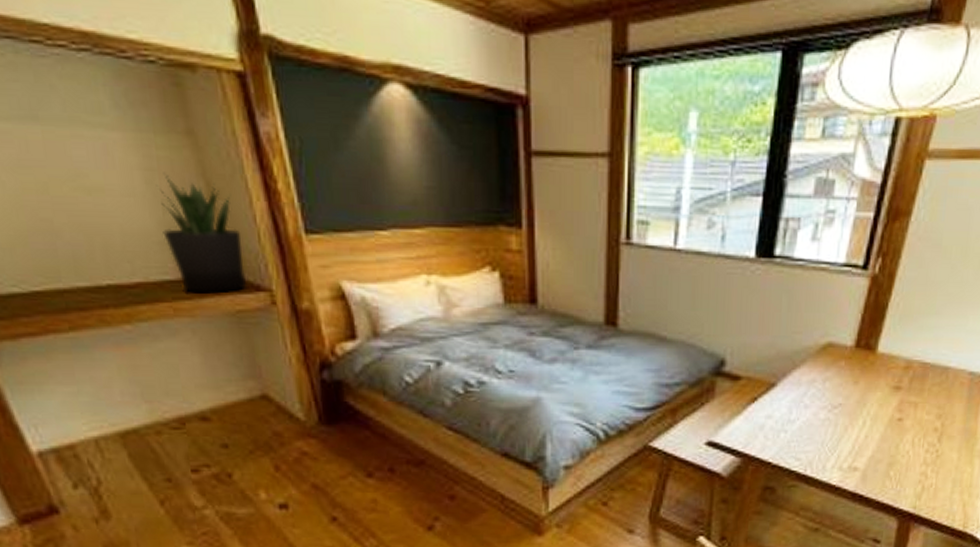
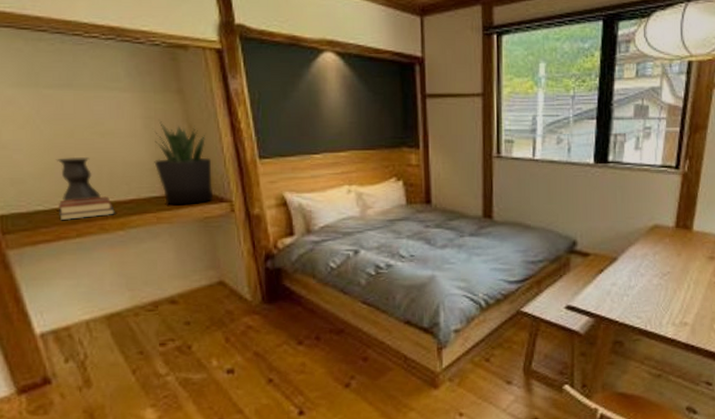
vase: none [28,222,96,282] -> present [55,157,101,201]
books: none [39,277,117,309] -> present [58,196,115,221]

